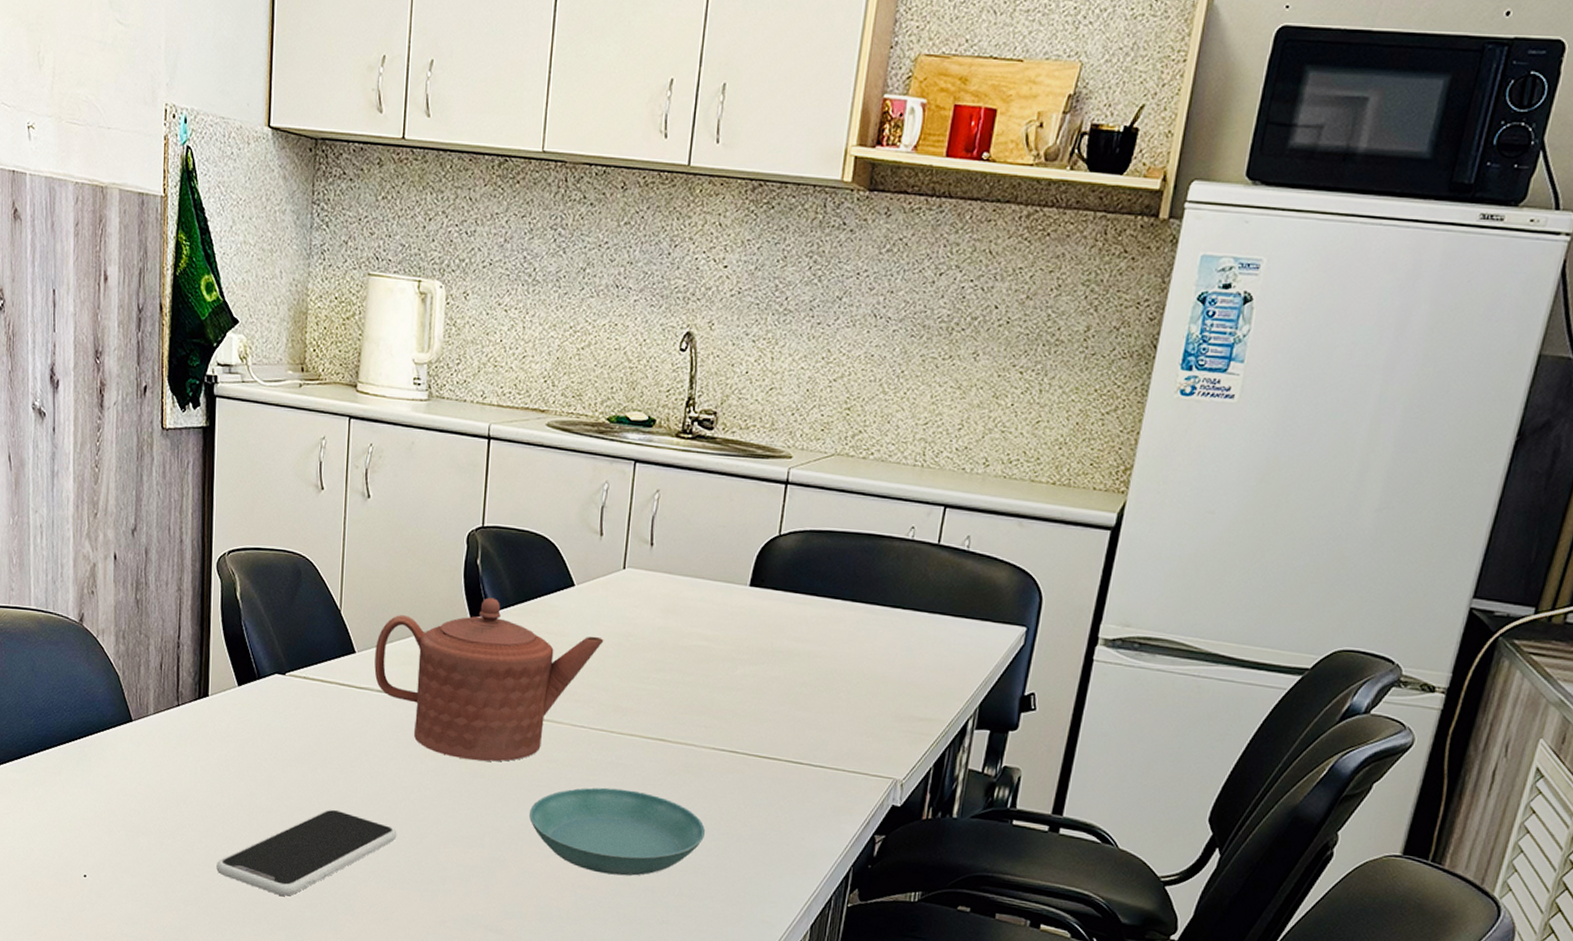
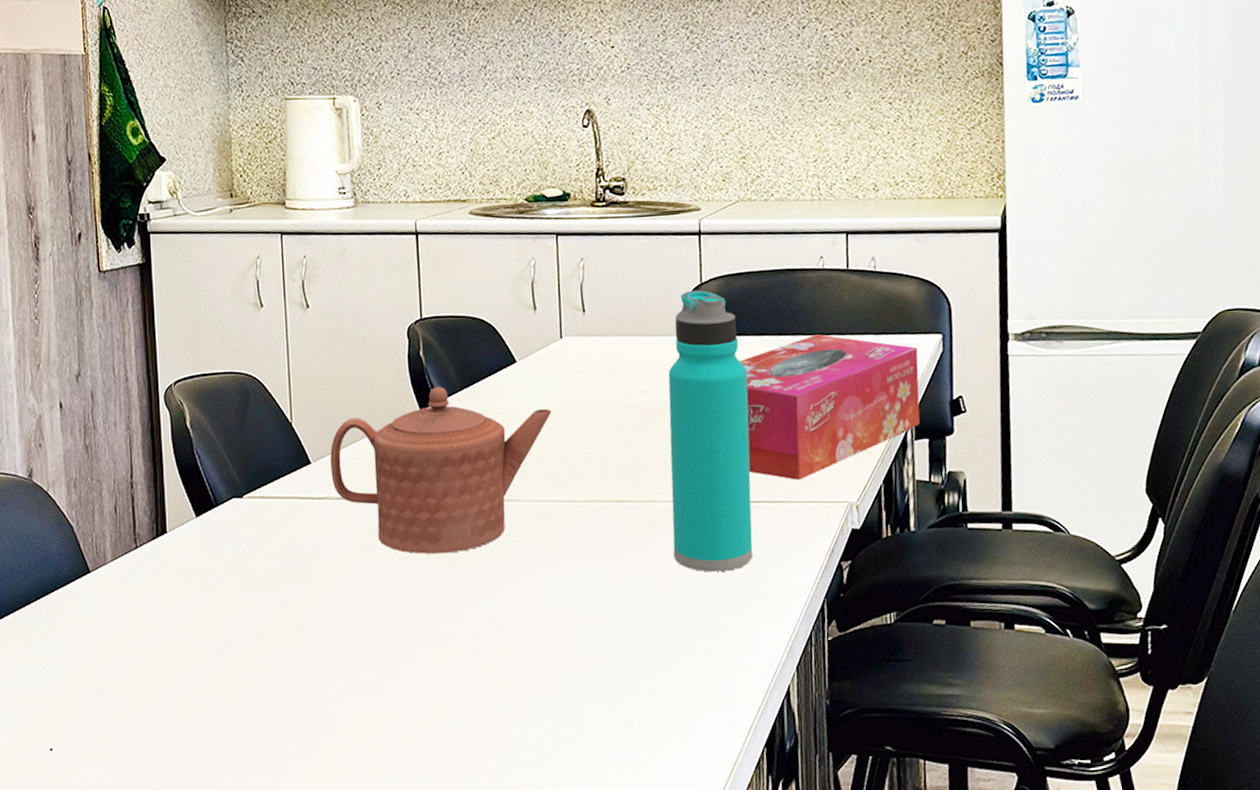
smartphone: present [216,809,397,896] -> none [190,629,373,733]
saucer: present [528,787,706,876] -> none [502,557,679,650]
water bottle: none [705,541,812,825] -> present [668,290,753,572]
tissue box: none [796,606,997,750] -> present [739,334,920,481]

